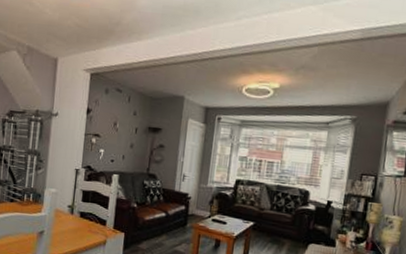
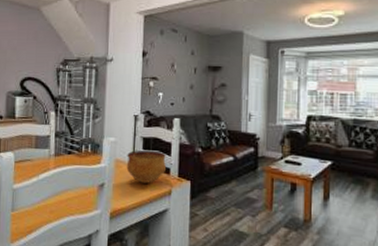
bowl: none [65,202,104,233] -> present [126,150,166,183]

